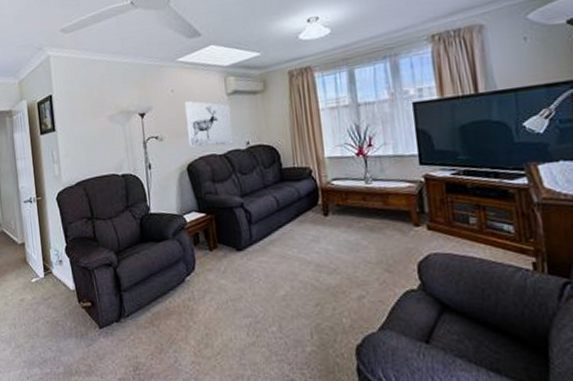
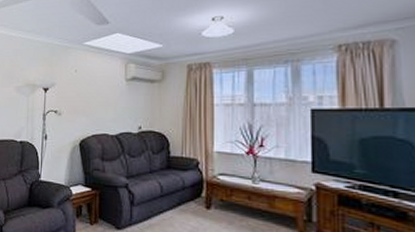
wall art: present [184,101,234,148] -> none [84,82,127,127]

